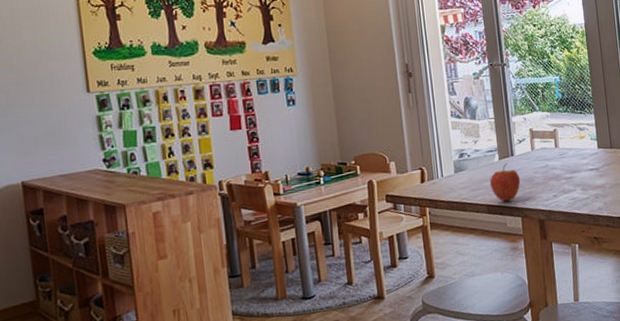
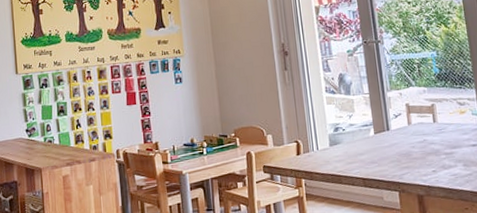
fruit: present [489,162,521,202] -> none [364,136,398,176]

